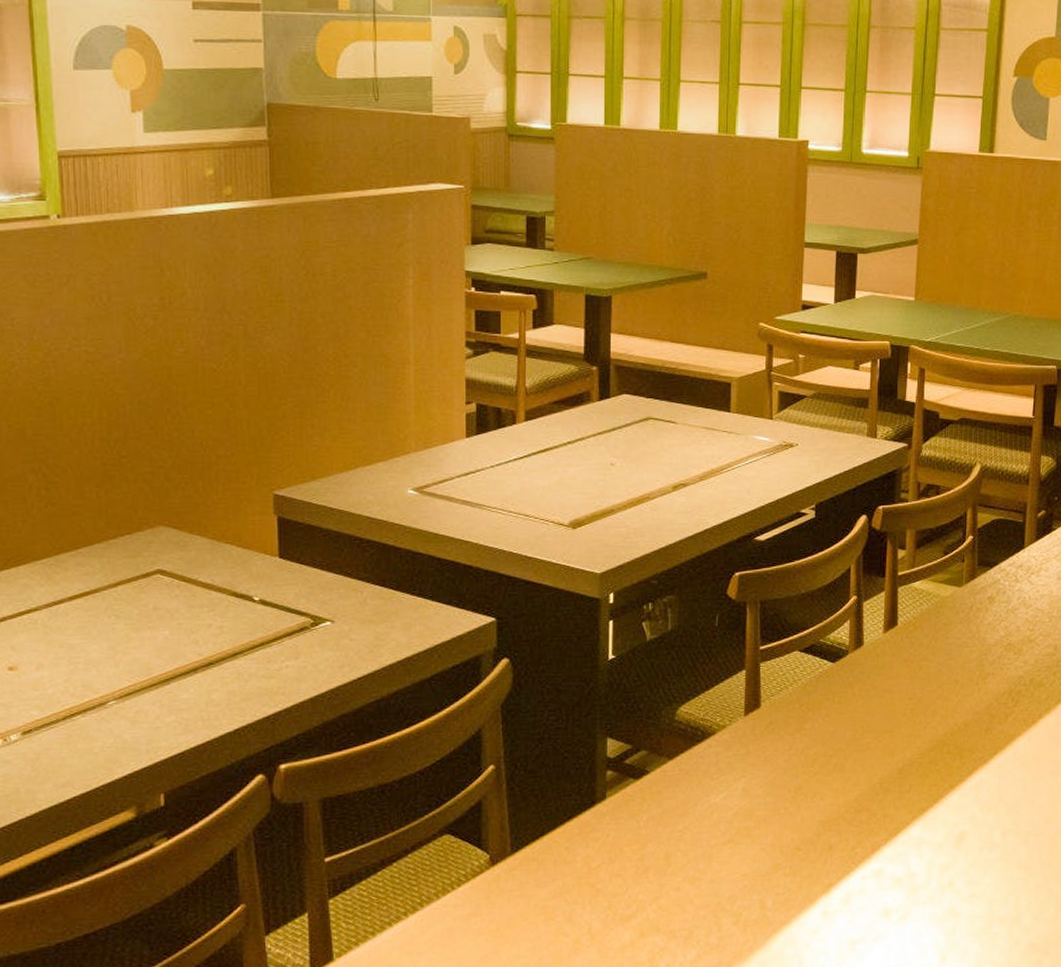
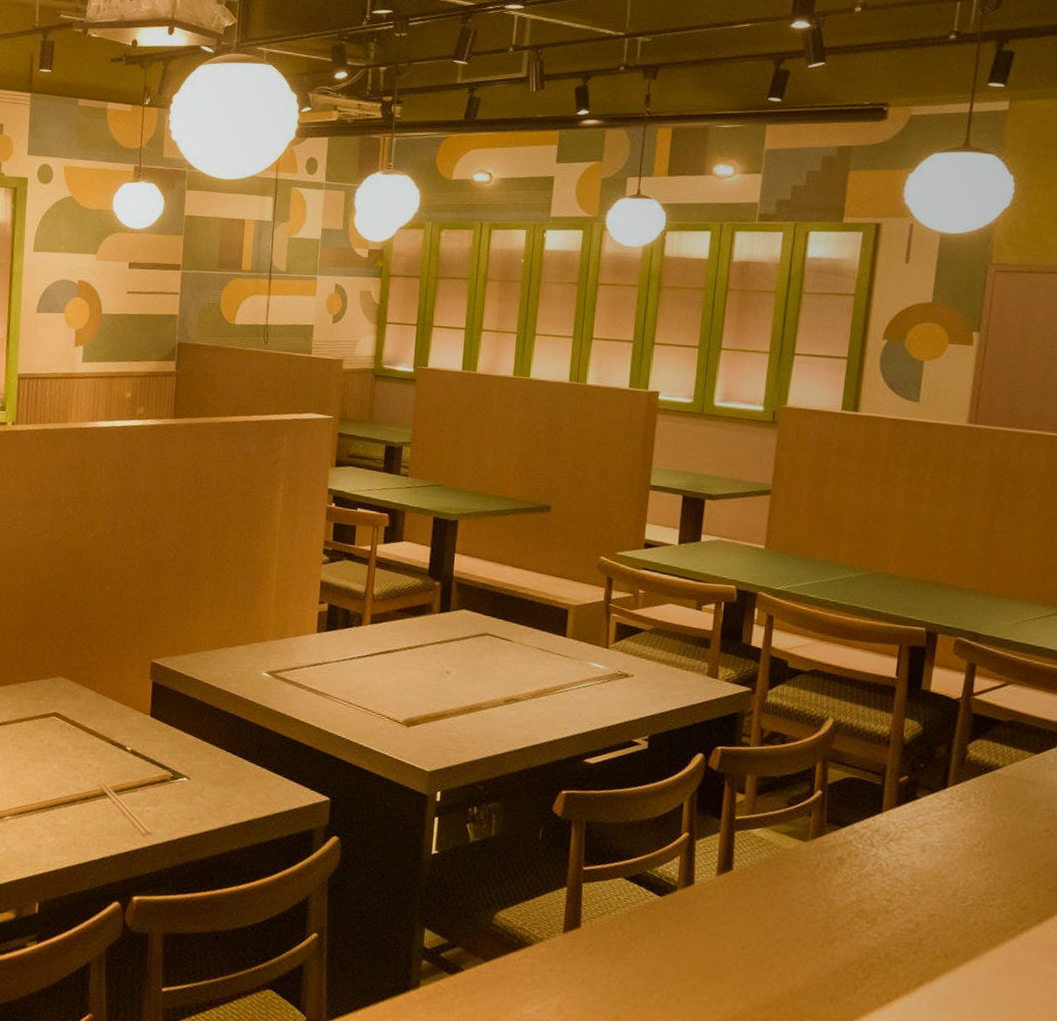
chopsticks: none [222,642,296,696] -> present [98,782,153,836]

